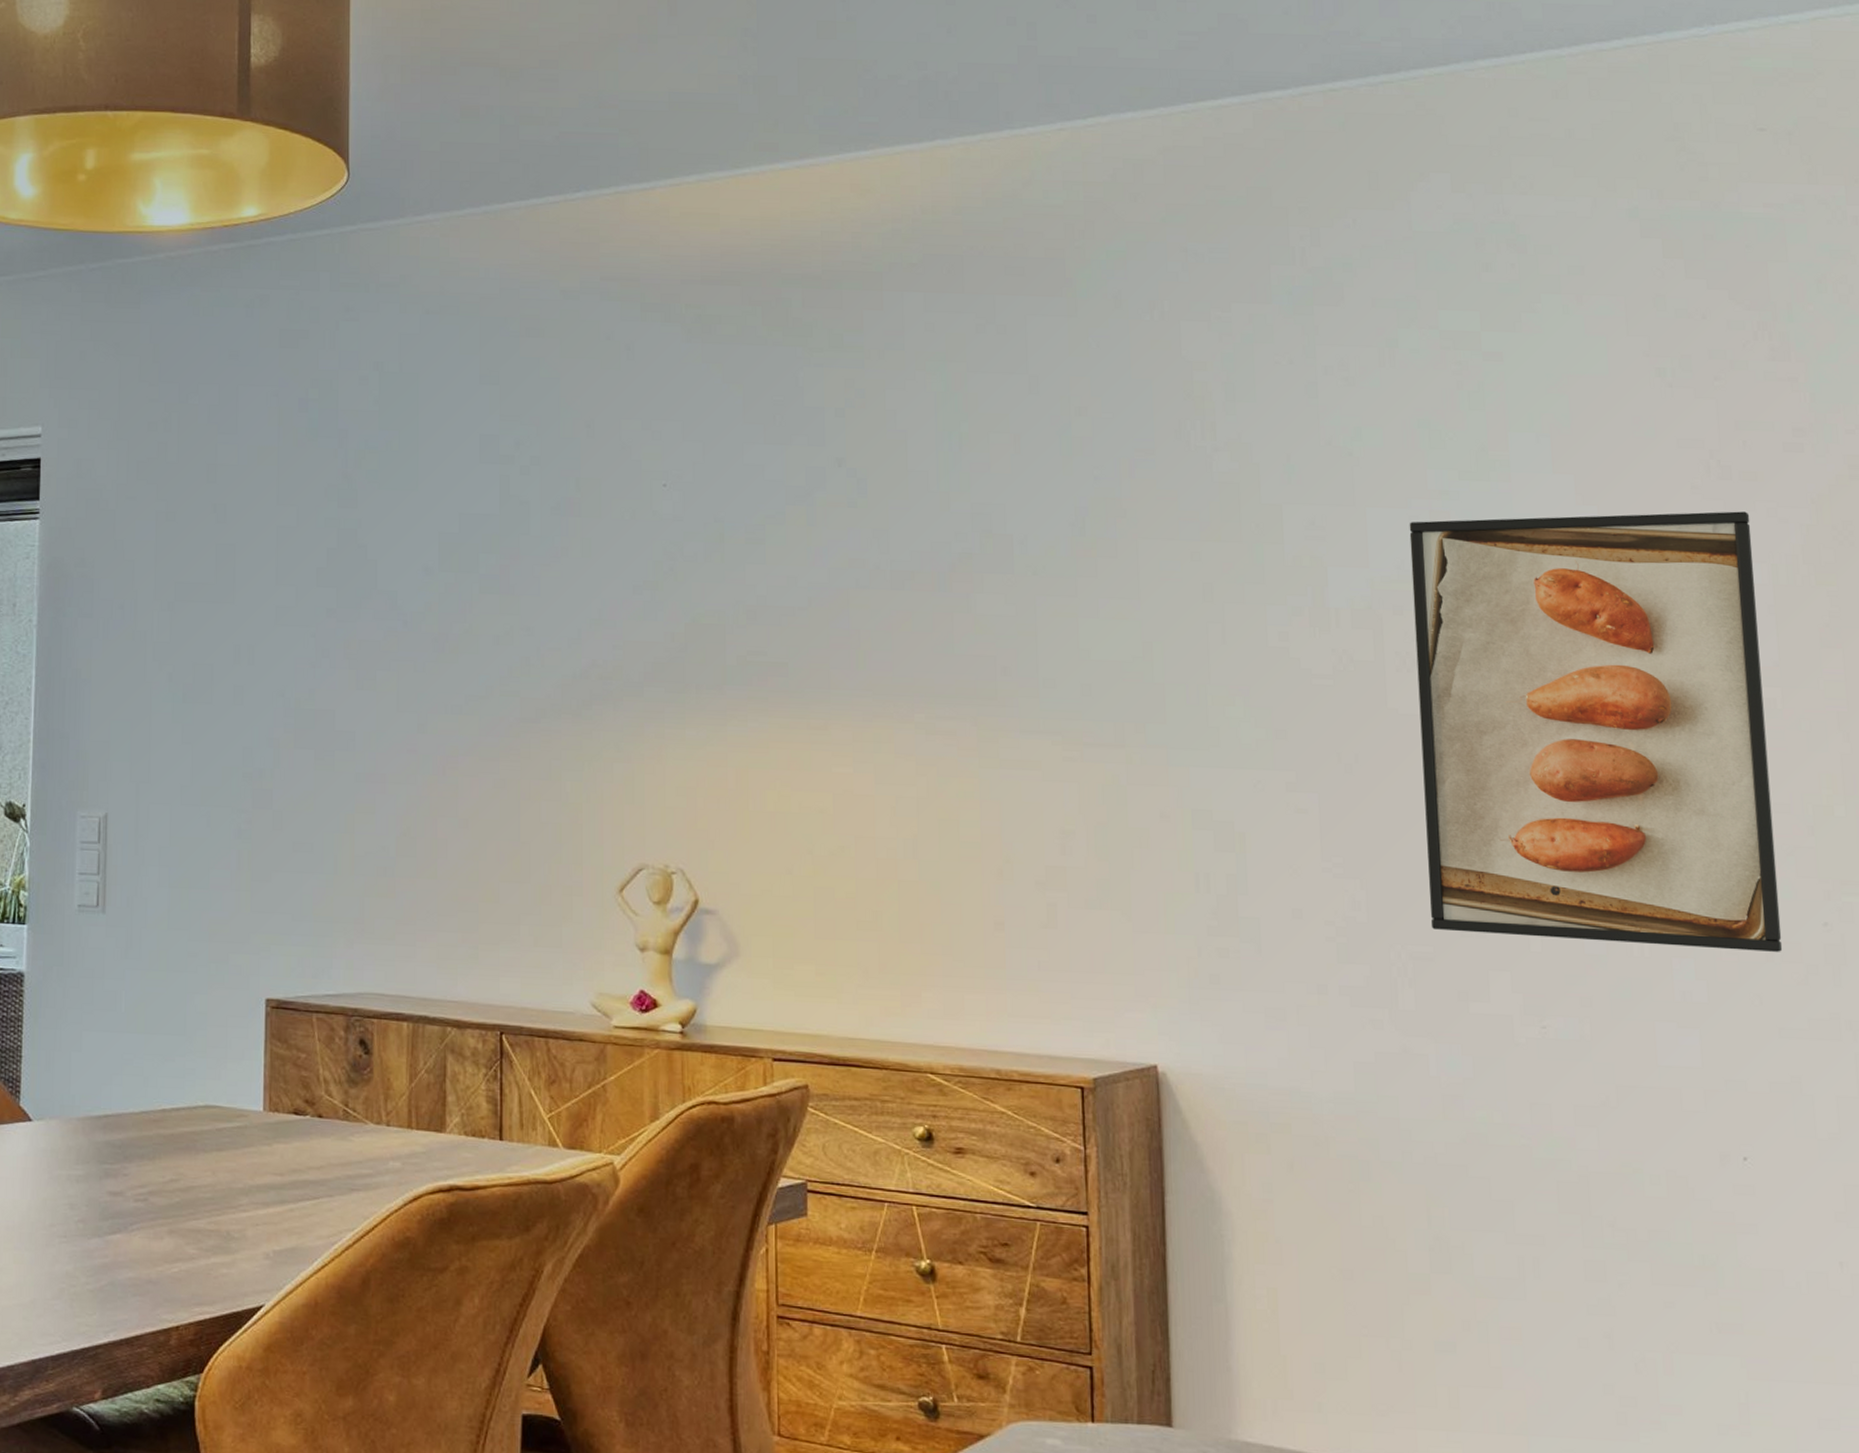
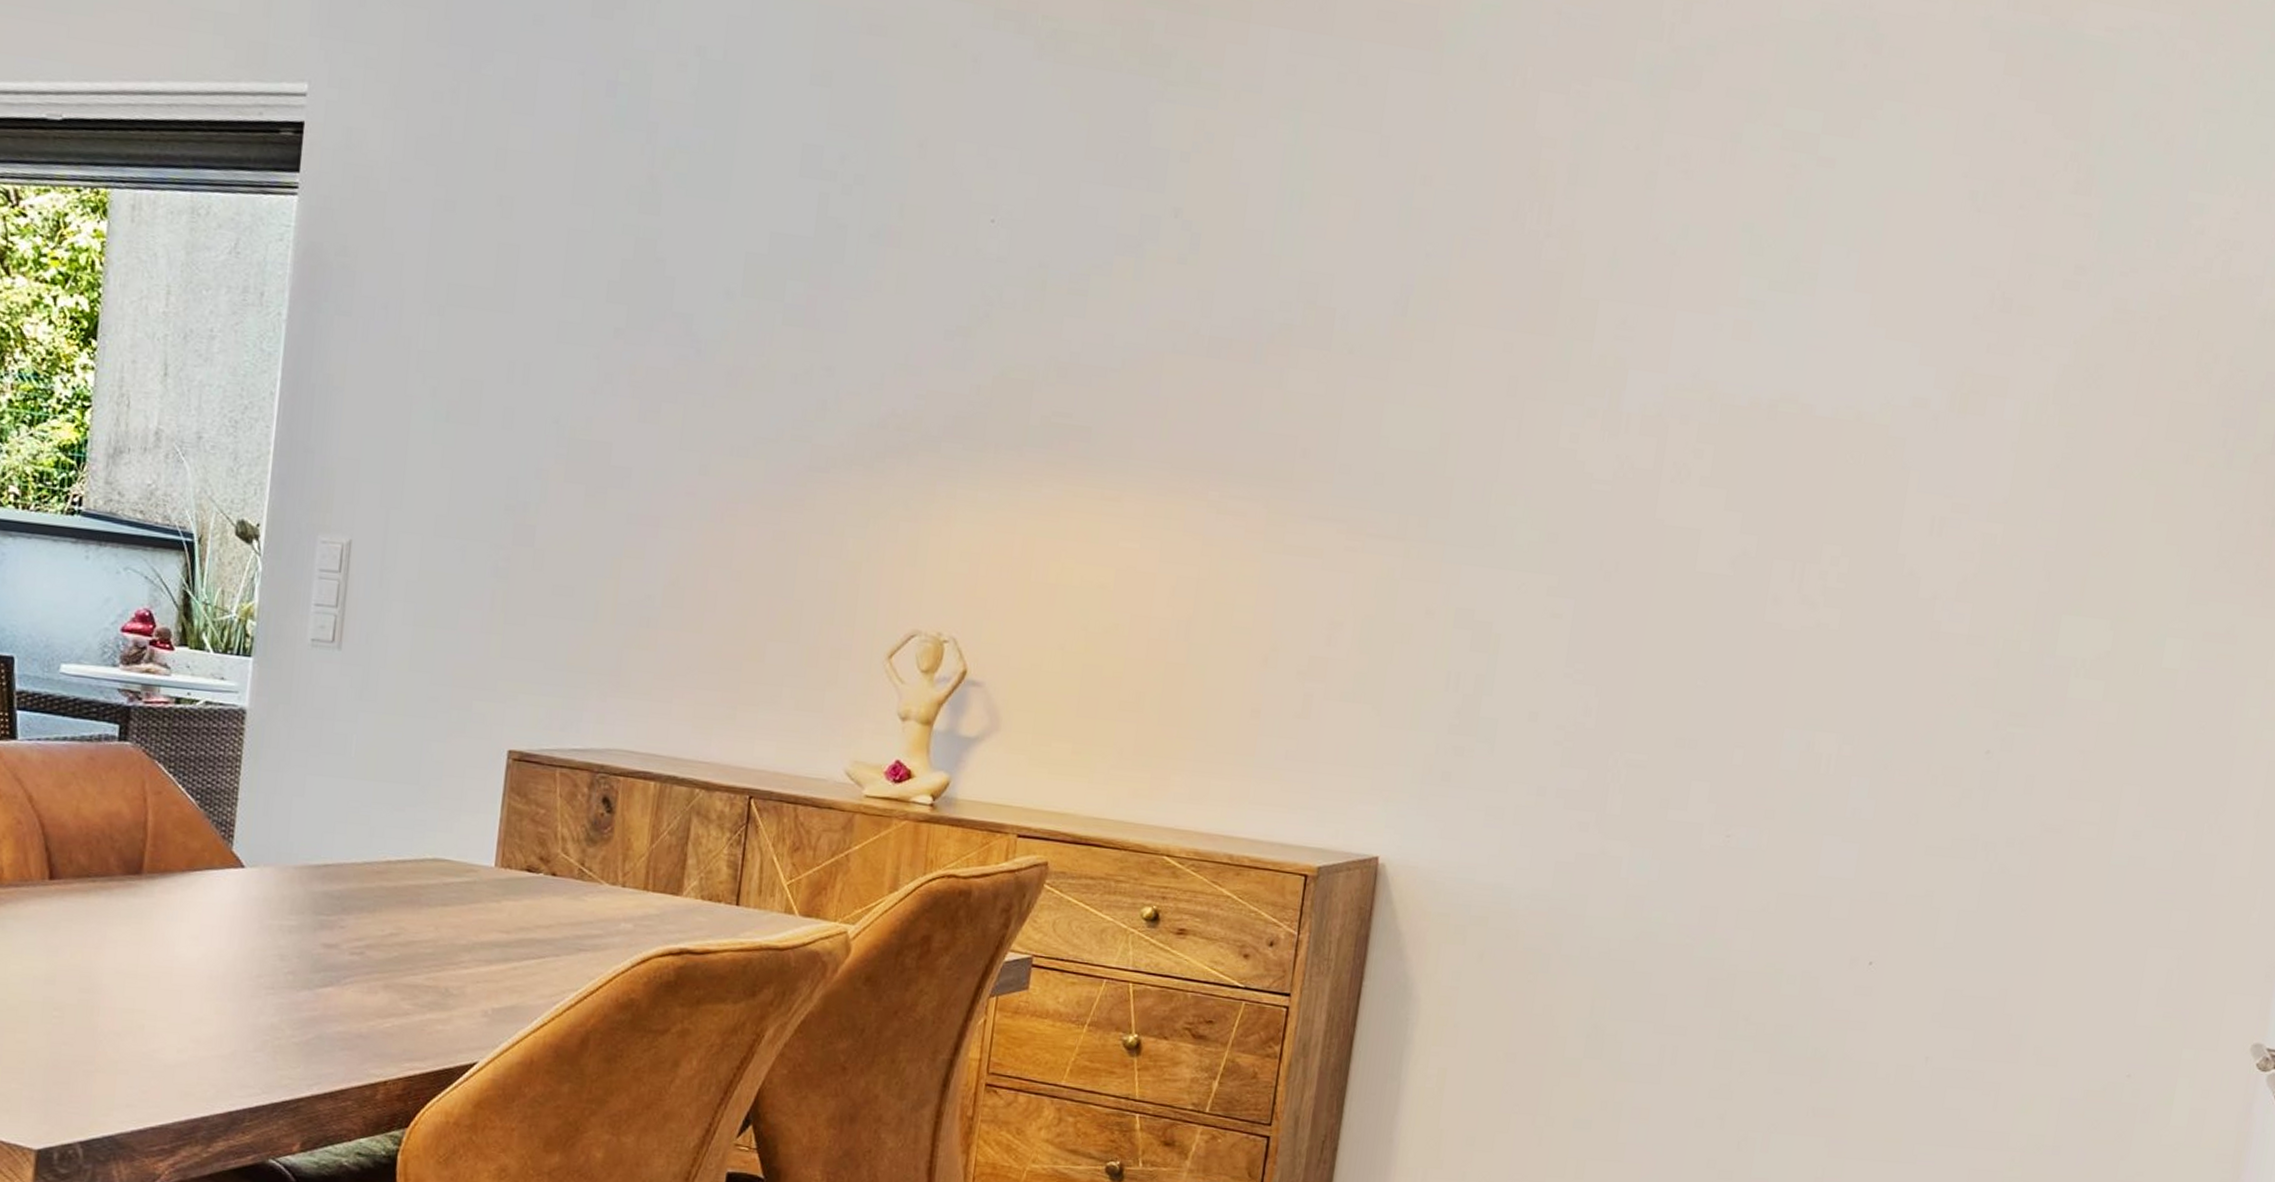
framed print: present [1409,511,1783,952] -> none [1650,329,2018,776]

